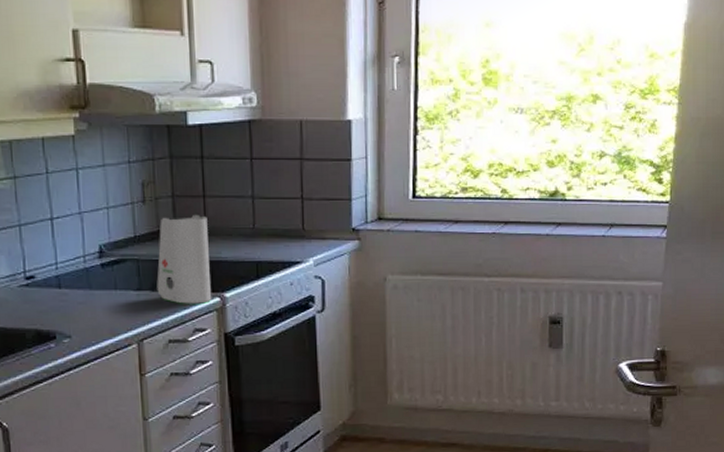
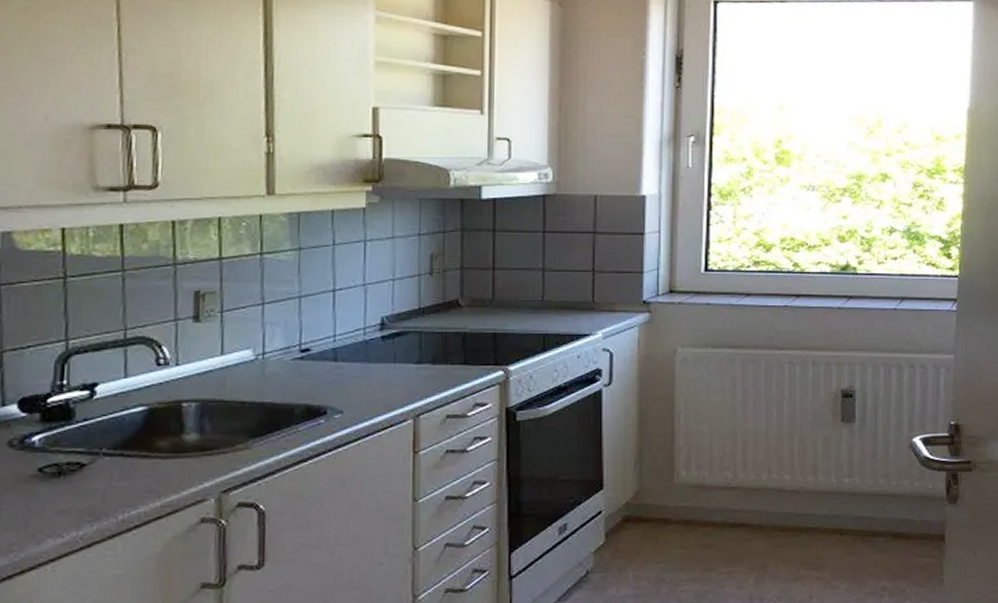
soap dispenser: present [156,215,212,304] -> none [438,287,496,378]

